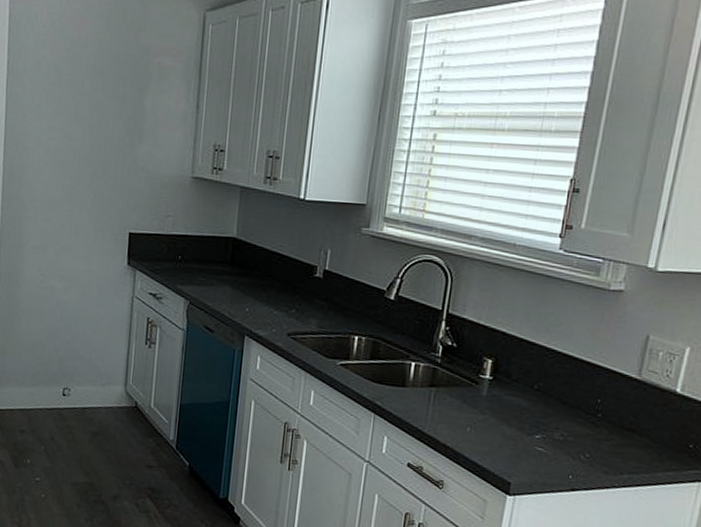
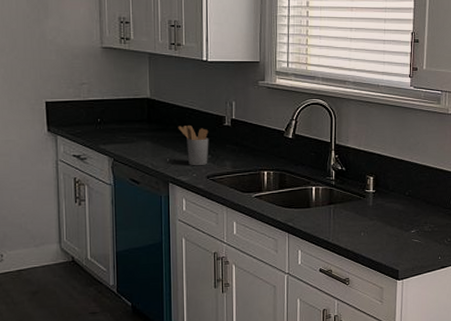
utensil holder: none [262,272,296,321] -> present [178,126,209,166]

